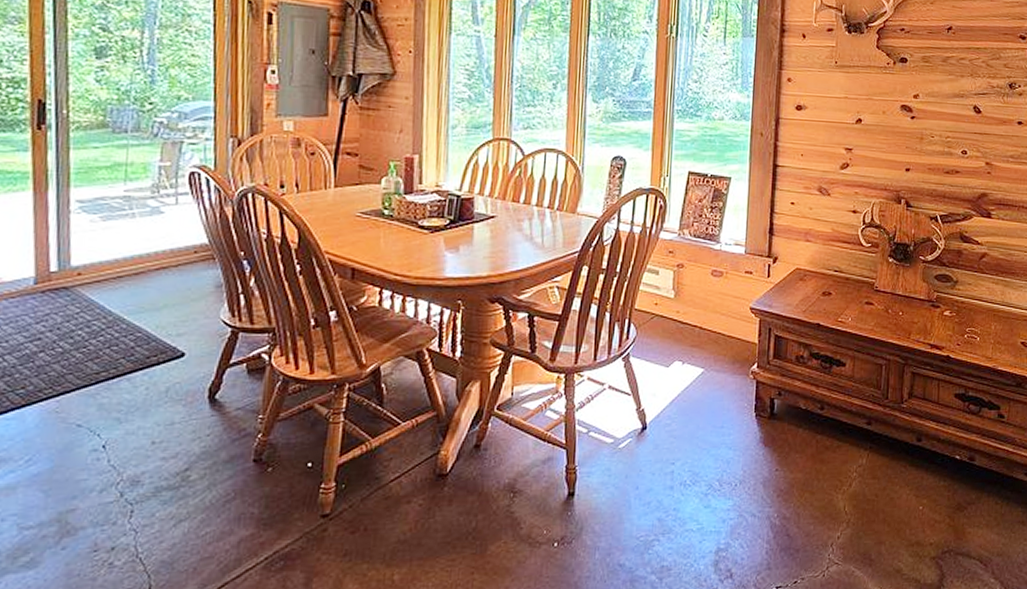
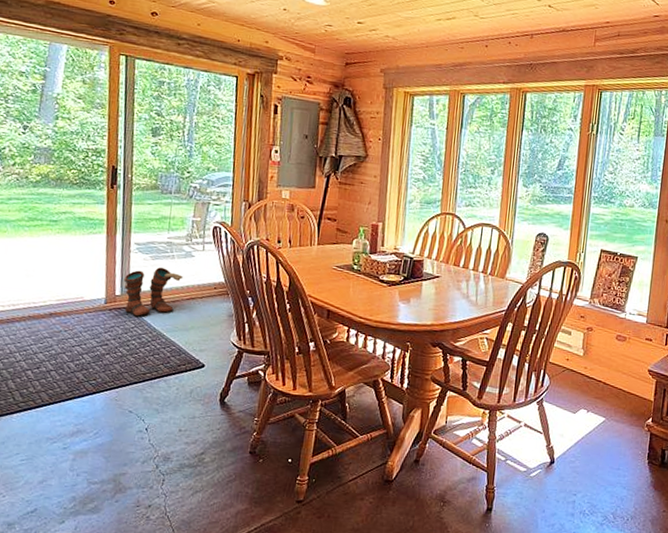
boots: none [61,230,150,298] -> present [124,267,184,317]

